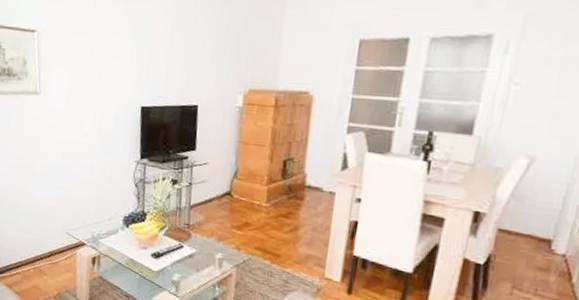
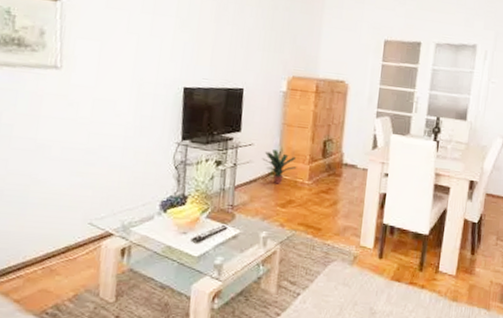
potted plant: none [217,169,254,207] -> present [262,149,297,186]

